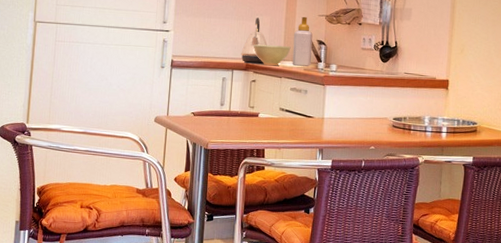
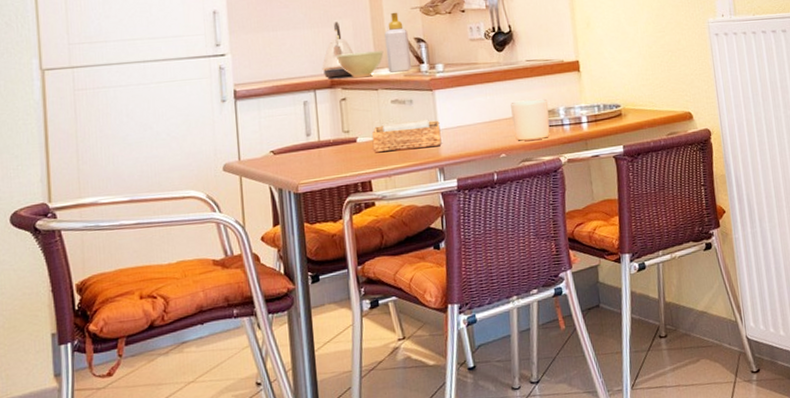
napkin holder: none [270,106,326,131] -> present [371,119,442,153]
mug: none [384,105,417,140] -> present [511,98,550,141]

